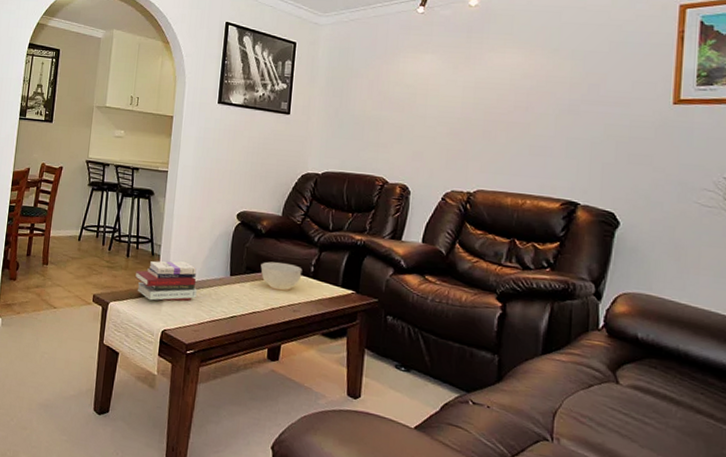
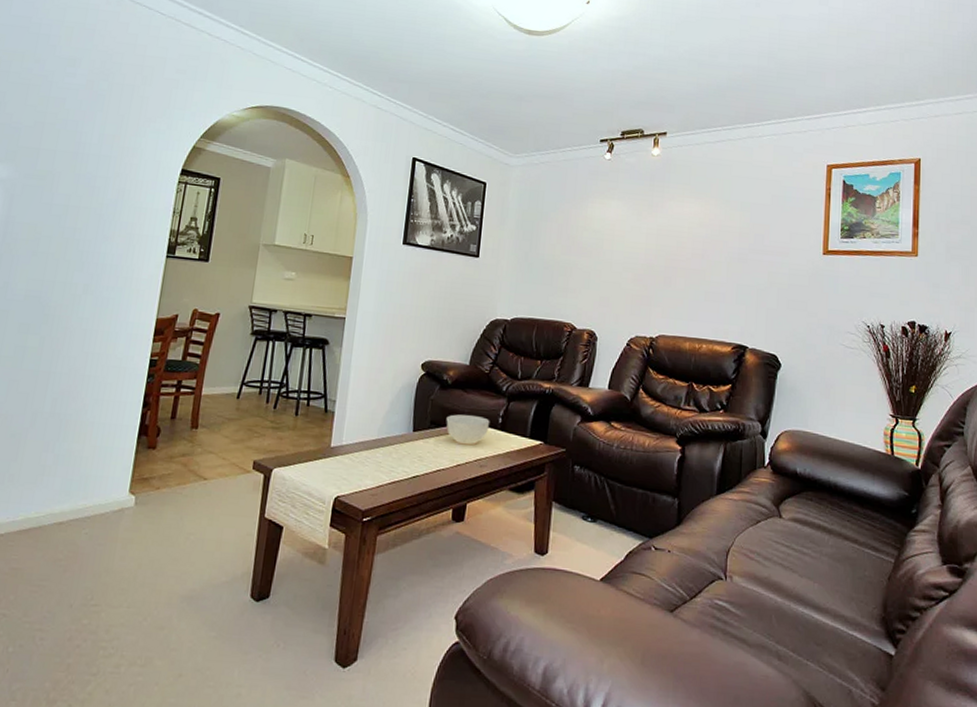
books: present [134,261,197,301] -> none [304,418,376,464]

